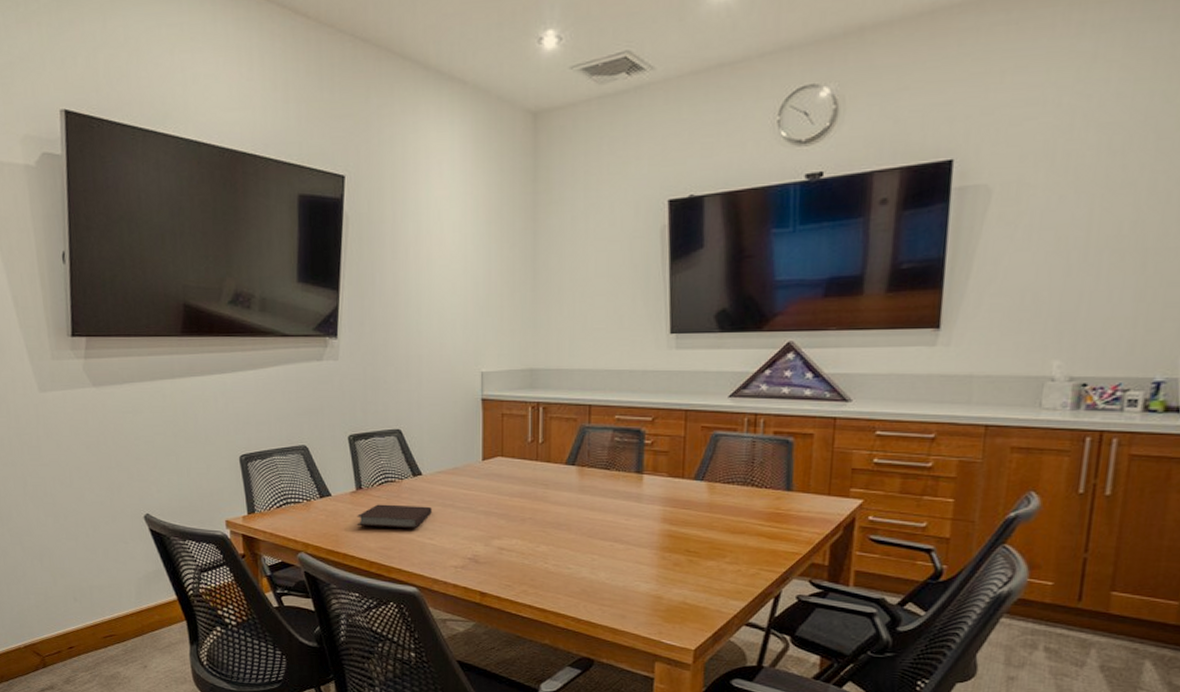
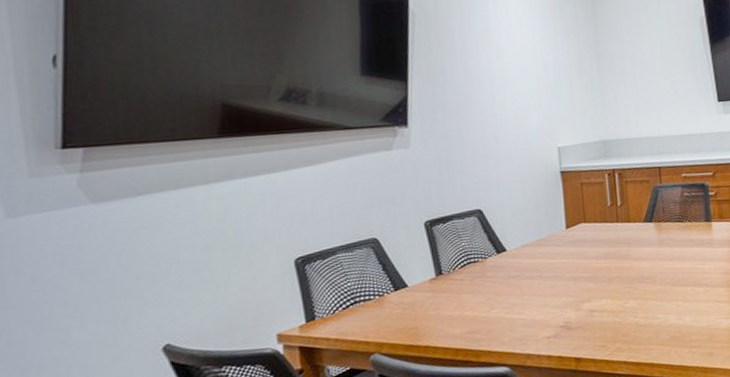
notebook: present [356,504,432,529] -> none [438,281,519,313]

